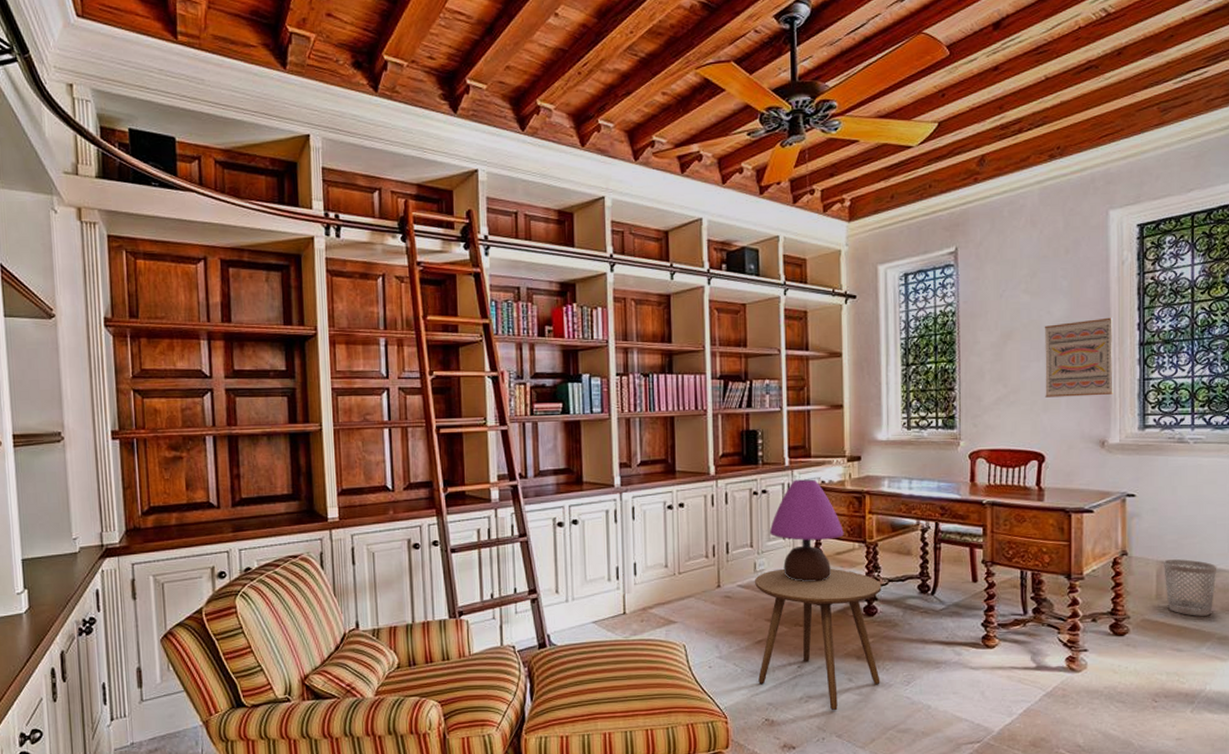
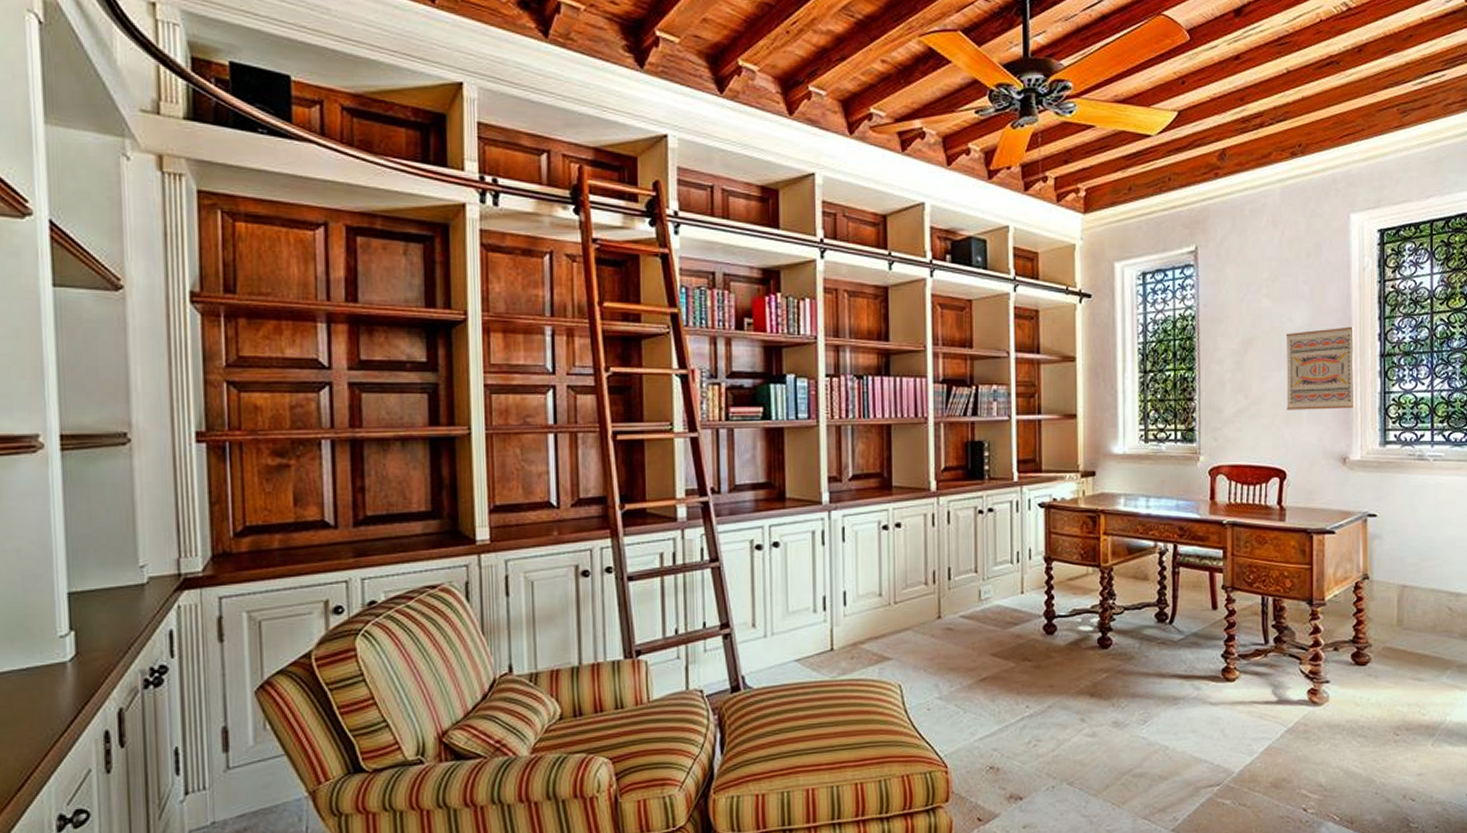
side table: present [755,568,882,711] -> none [980,596,1117,755]
table lamp: present [769,479,844,582] -> none [995,496,1077,612]
wastebasket: present [1163,559,1217,616] -> none [1404,583,1457,643]

